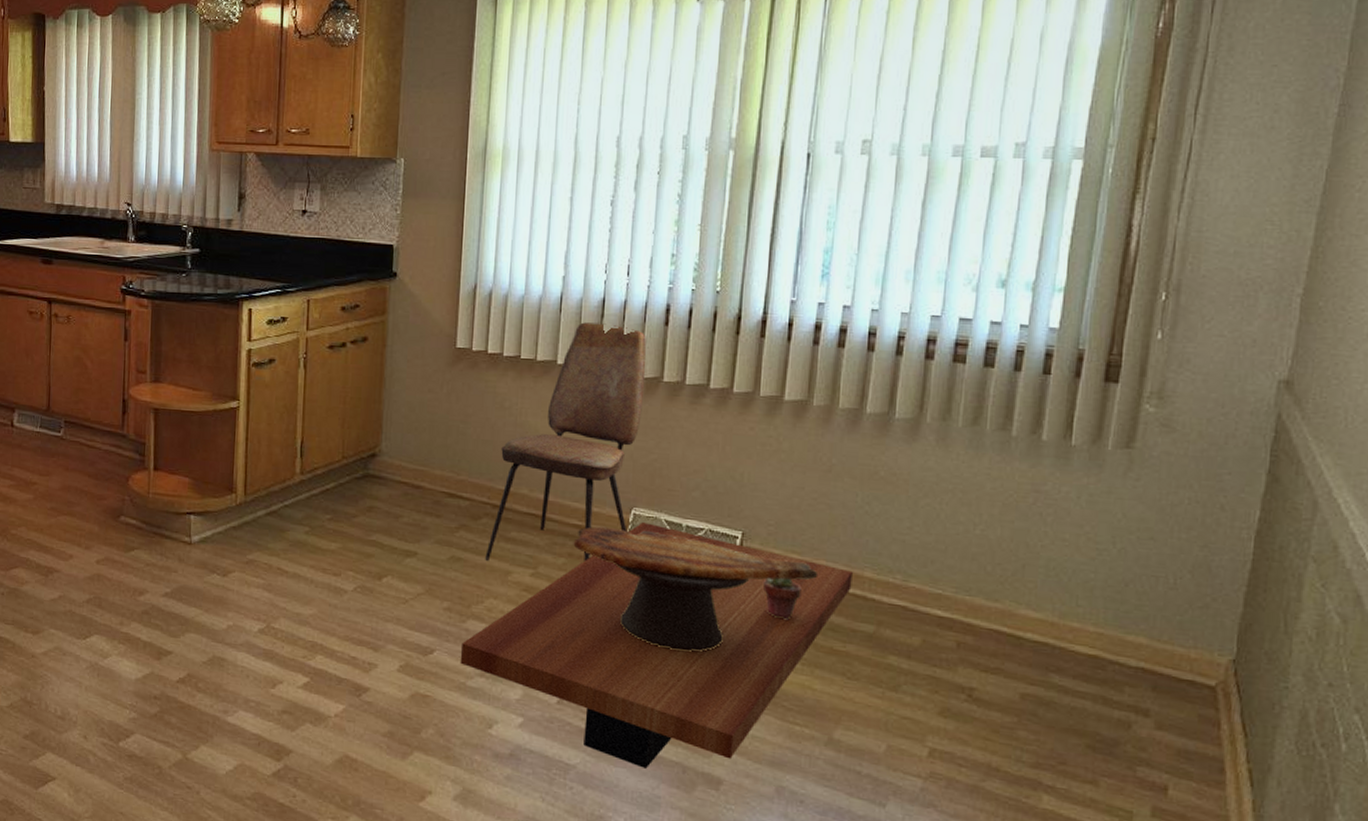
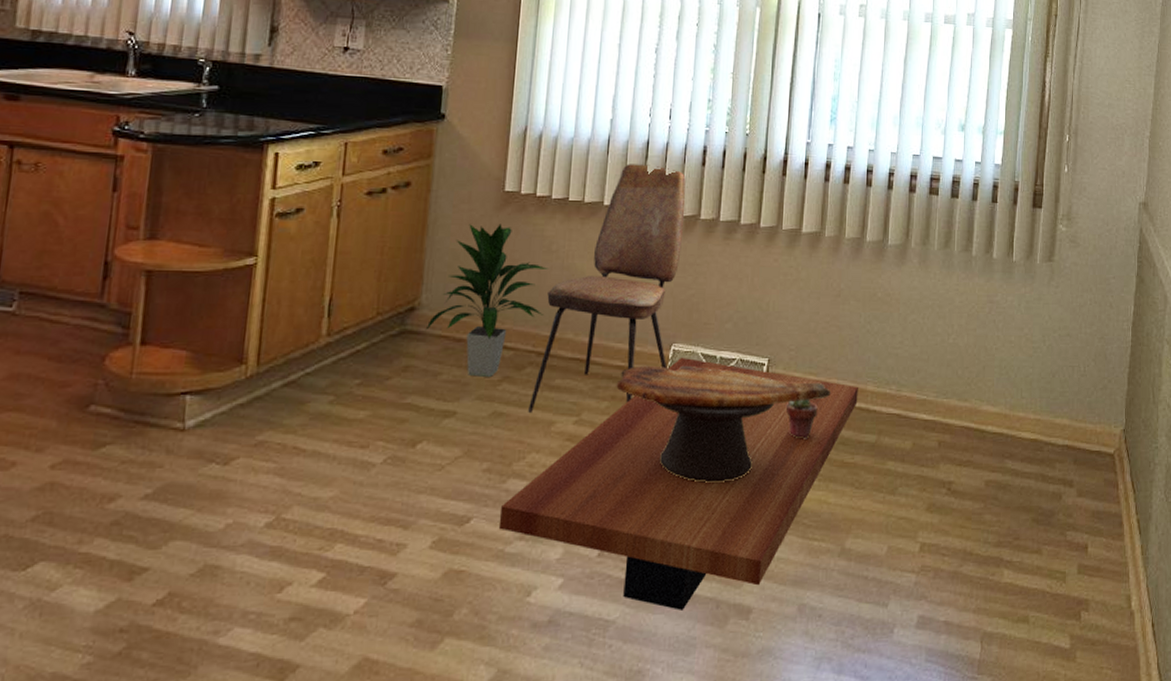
indoor plant: none [386,378,501,524] -> present [425,224,548,377]

